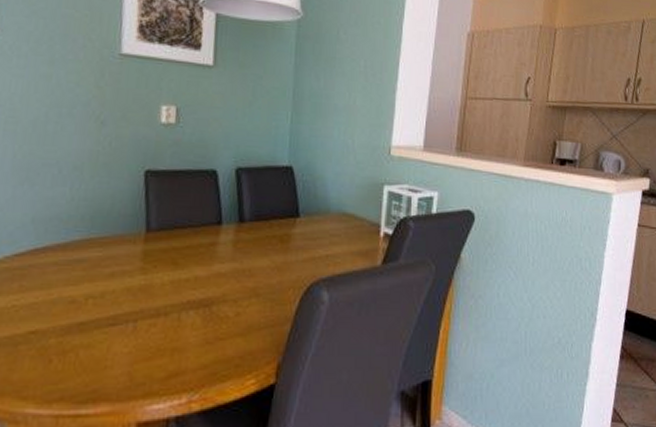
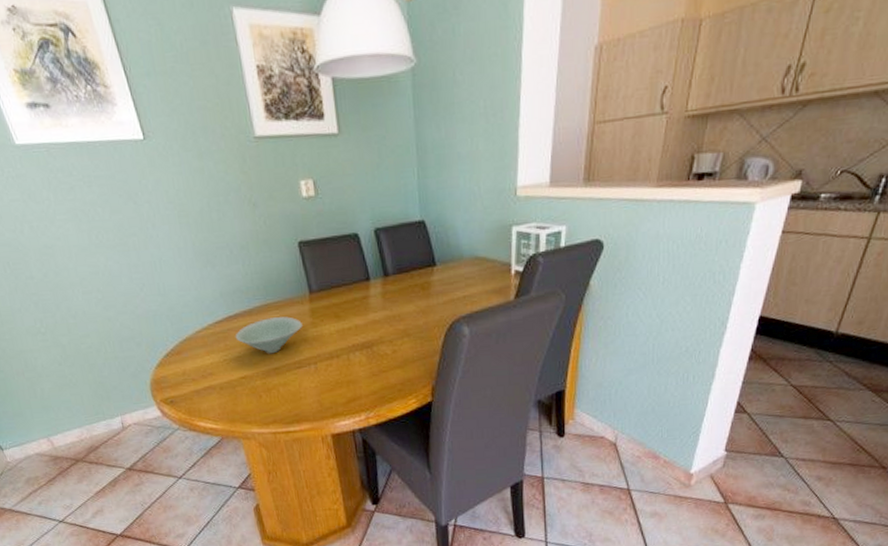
bowl: none [36,256,129,304] -> present [235,316,303,354]

